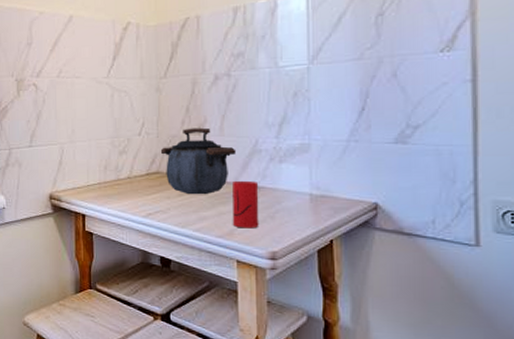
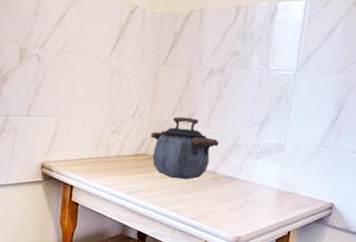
cup: present [233,180,259,229] -> none [207,170,235,215]

